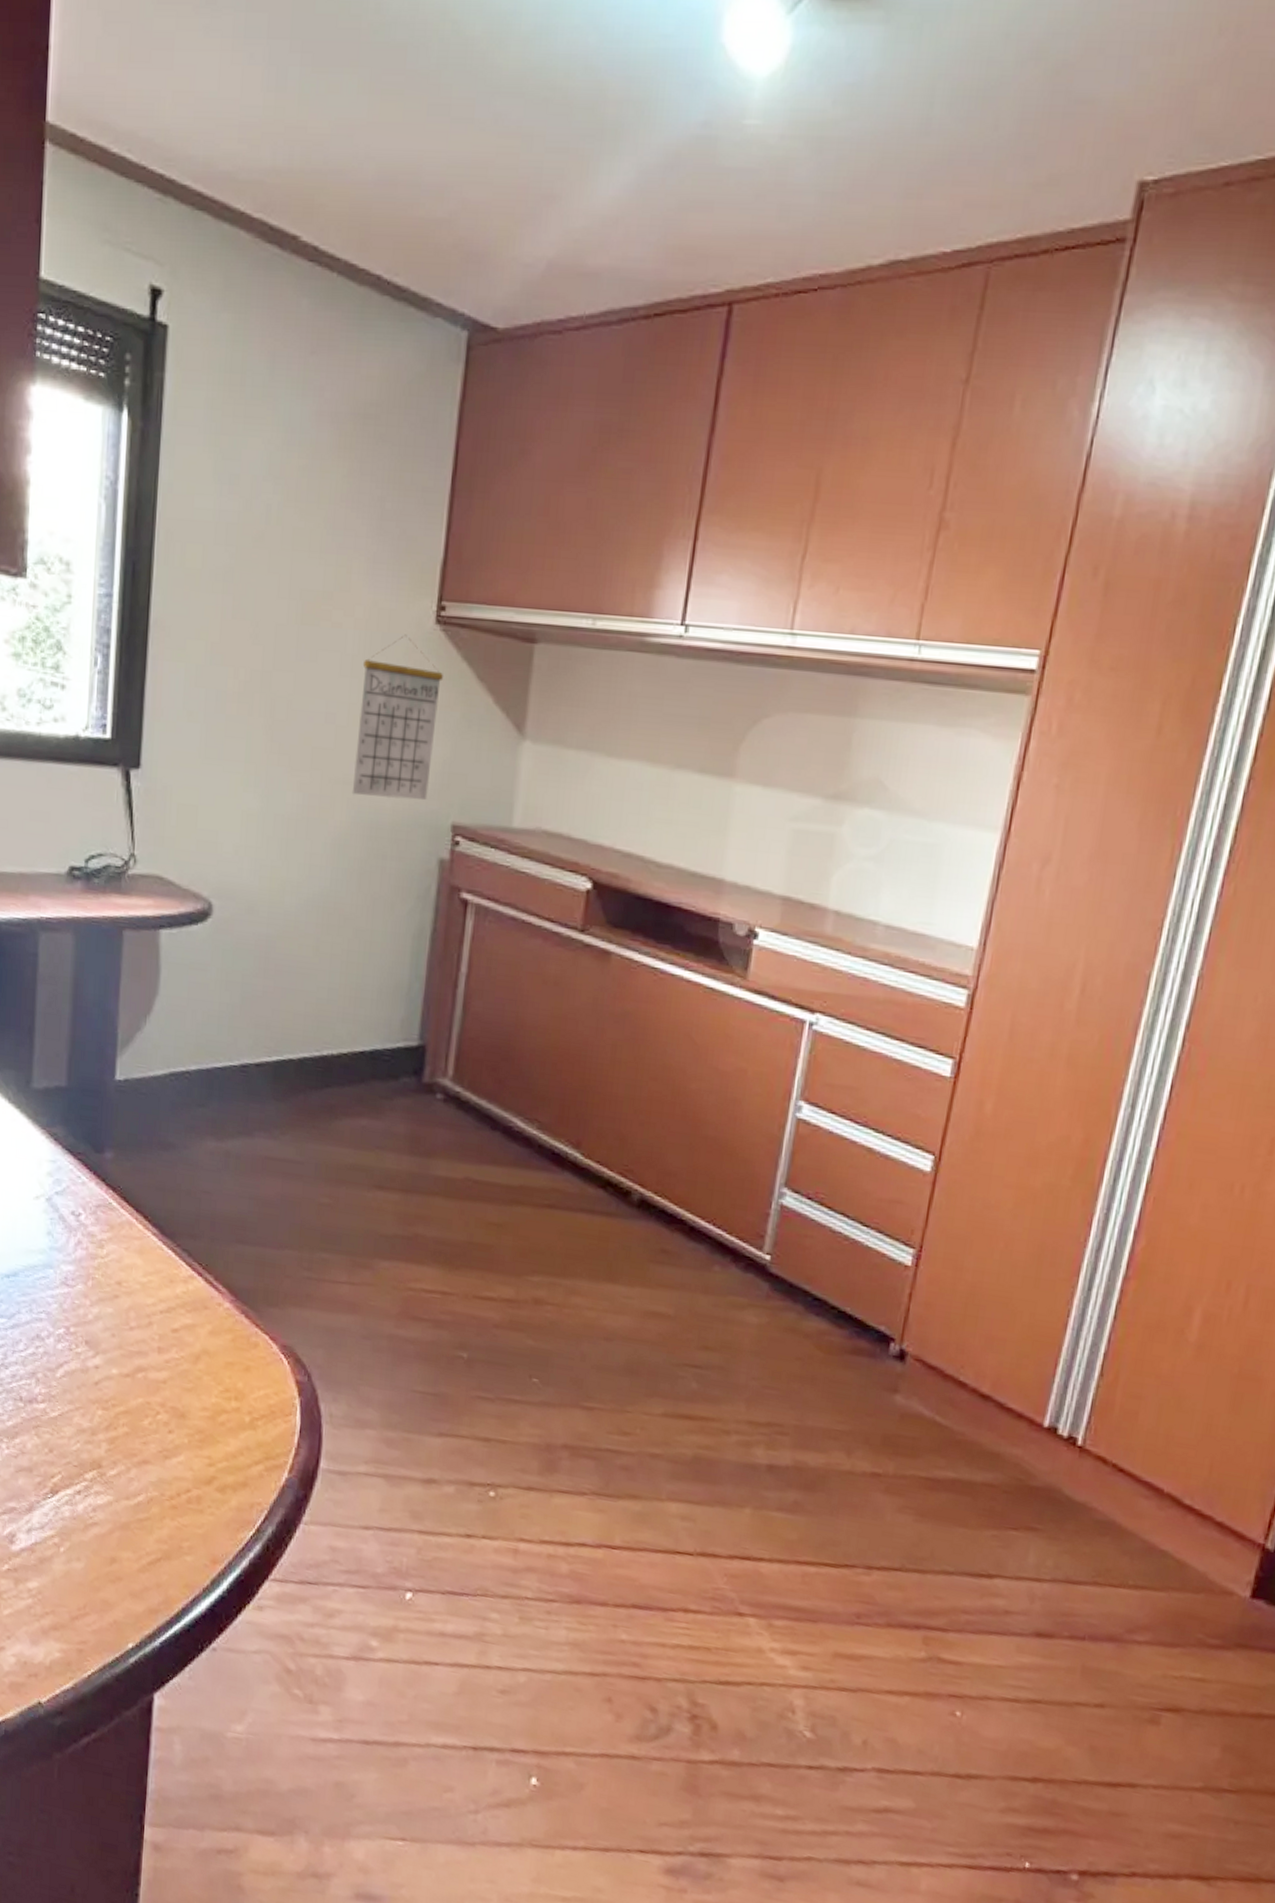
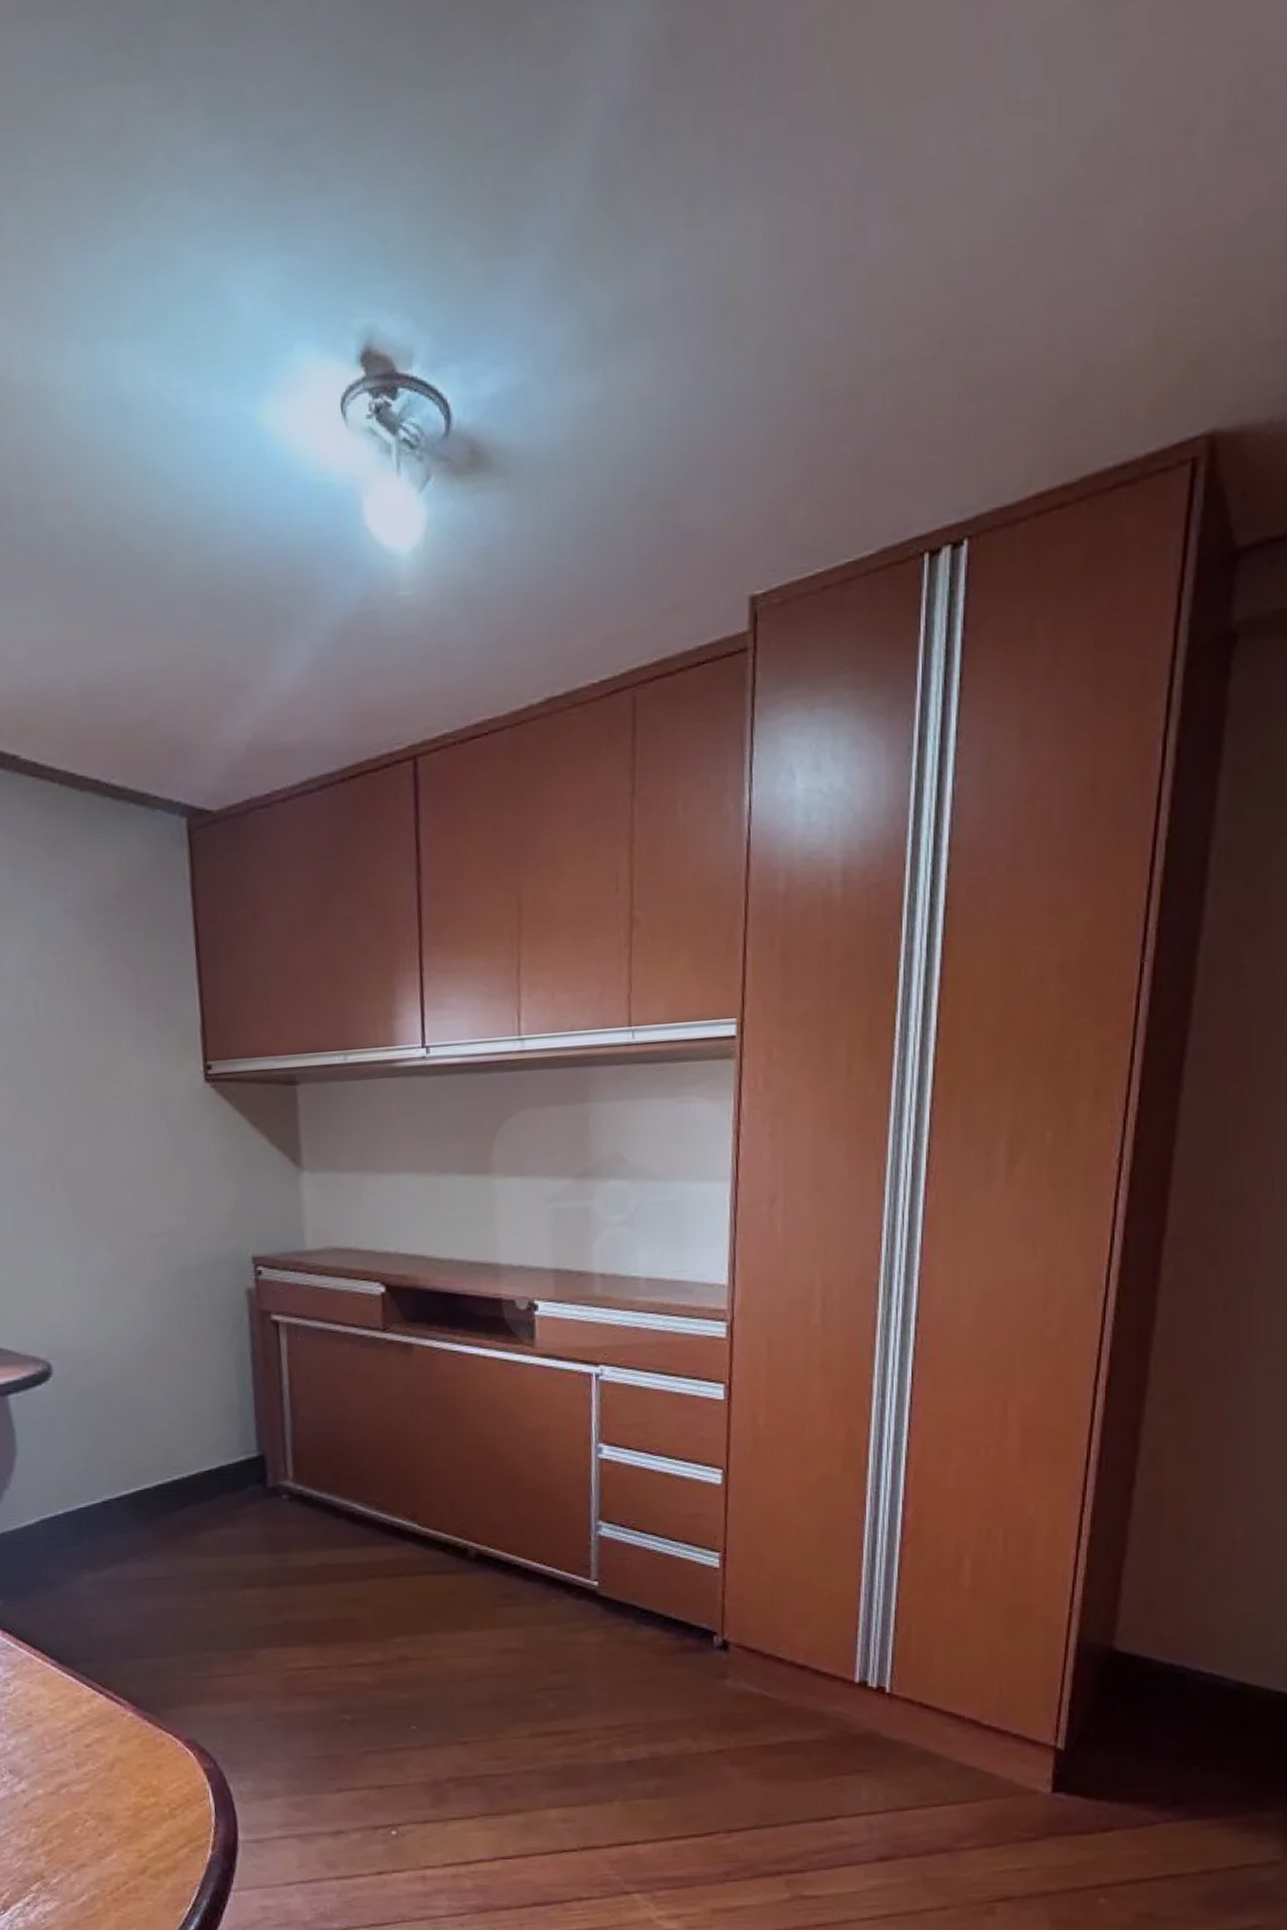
calendar: present [352,634,443,801] -> none [147,1096,226,1246]

